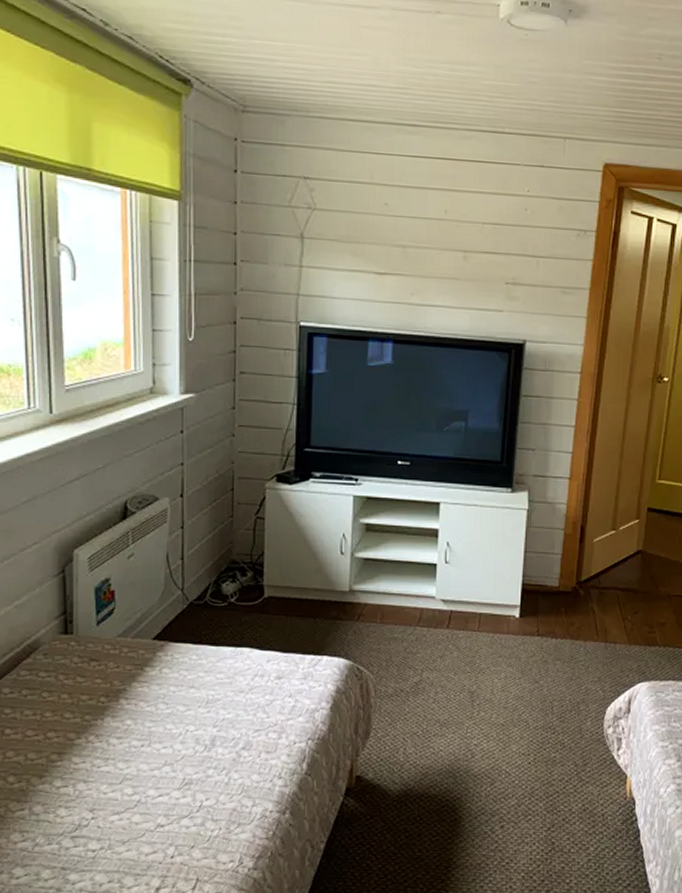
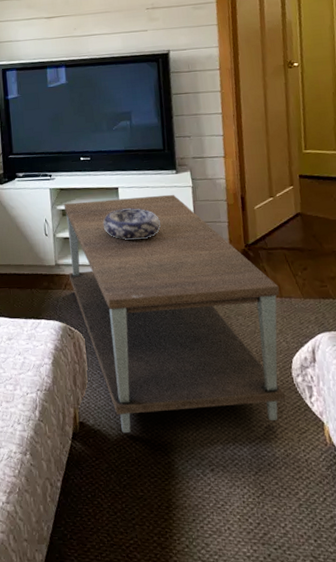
coffee table: none [364,515,606,789] -> present [64,194,286,434]
decorative bowl: none [415,529,486,568] -> present [103,208,161,241]

